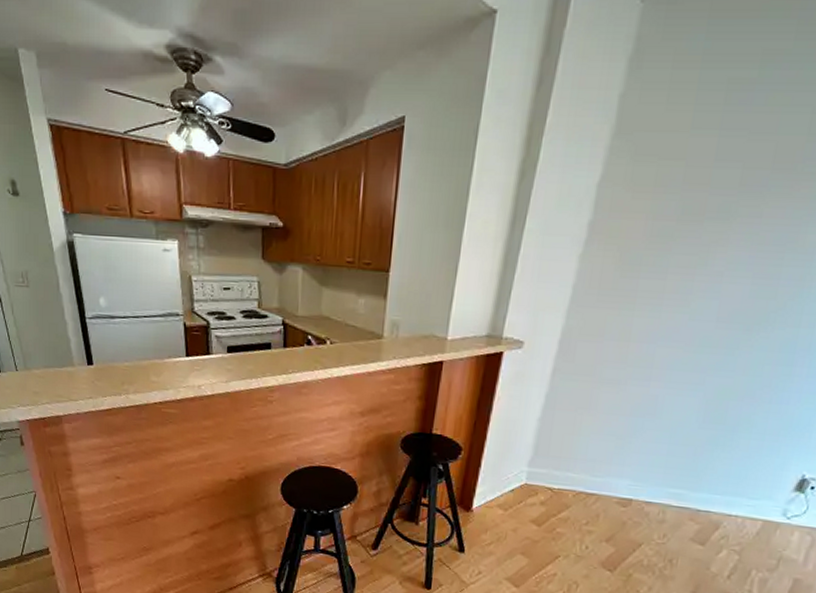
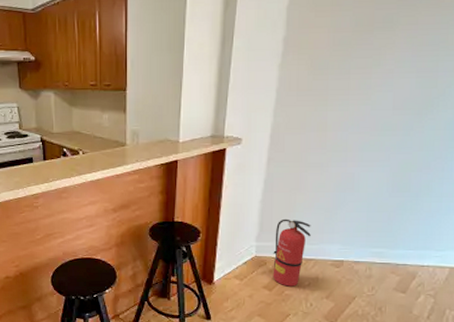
fire extinguisher: none [543,442,597,524] -> present [273,219,311,287]

